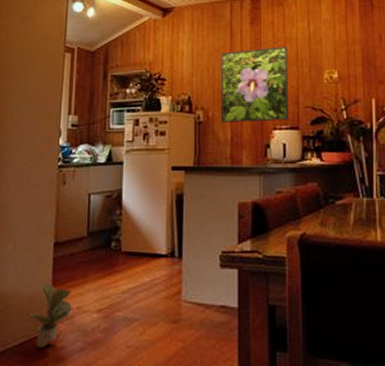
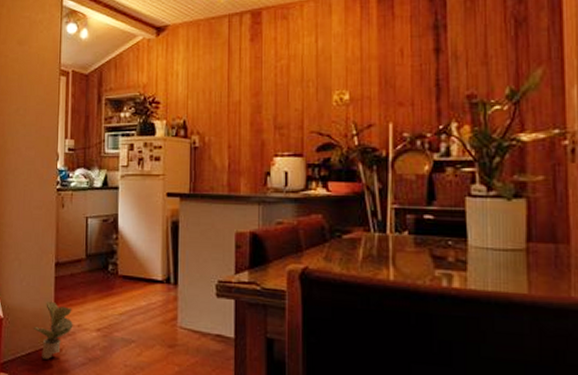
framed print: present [220,46,289,123] -> none [217,64,292,148]

